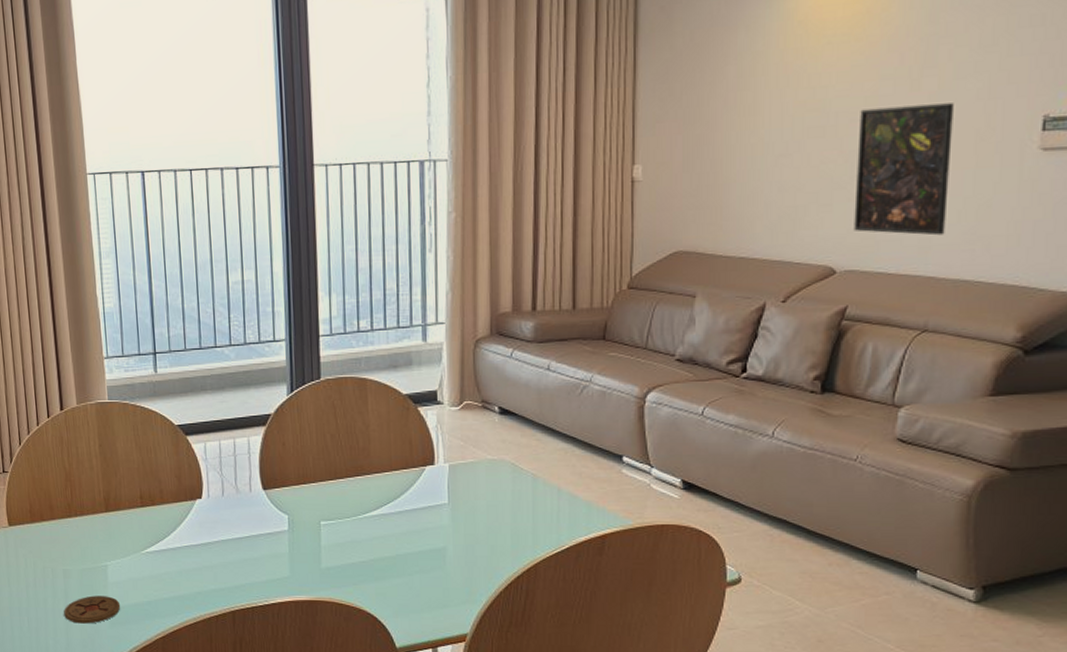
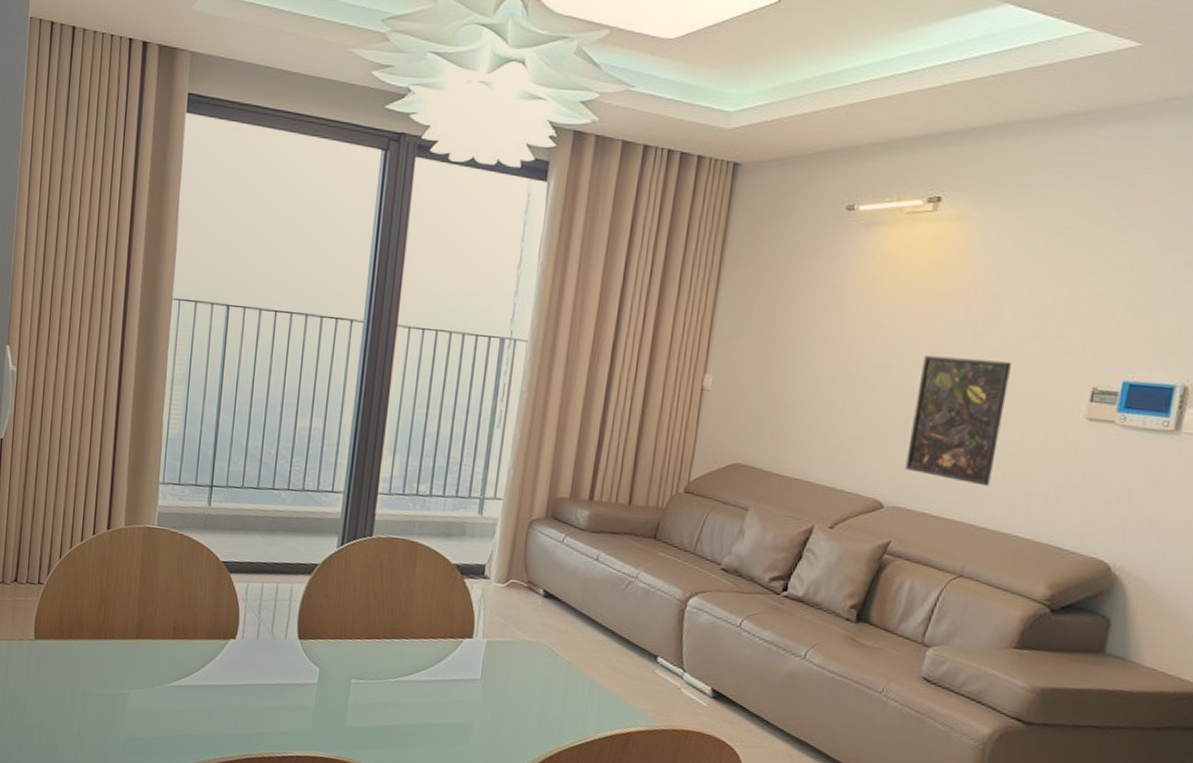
coaster: present [64,596,121,624] -> none [76,722,136,751]

